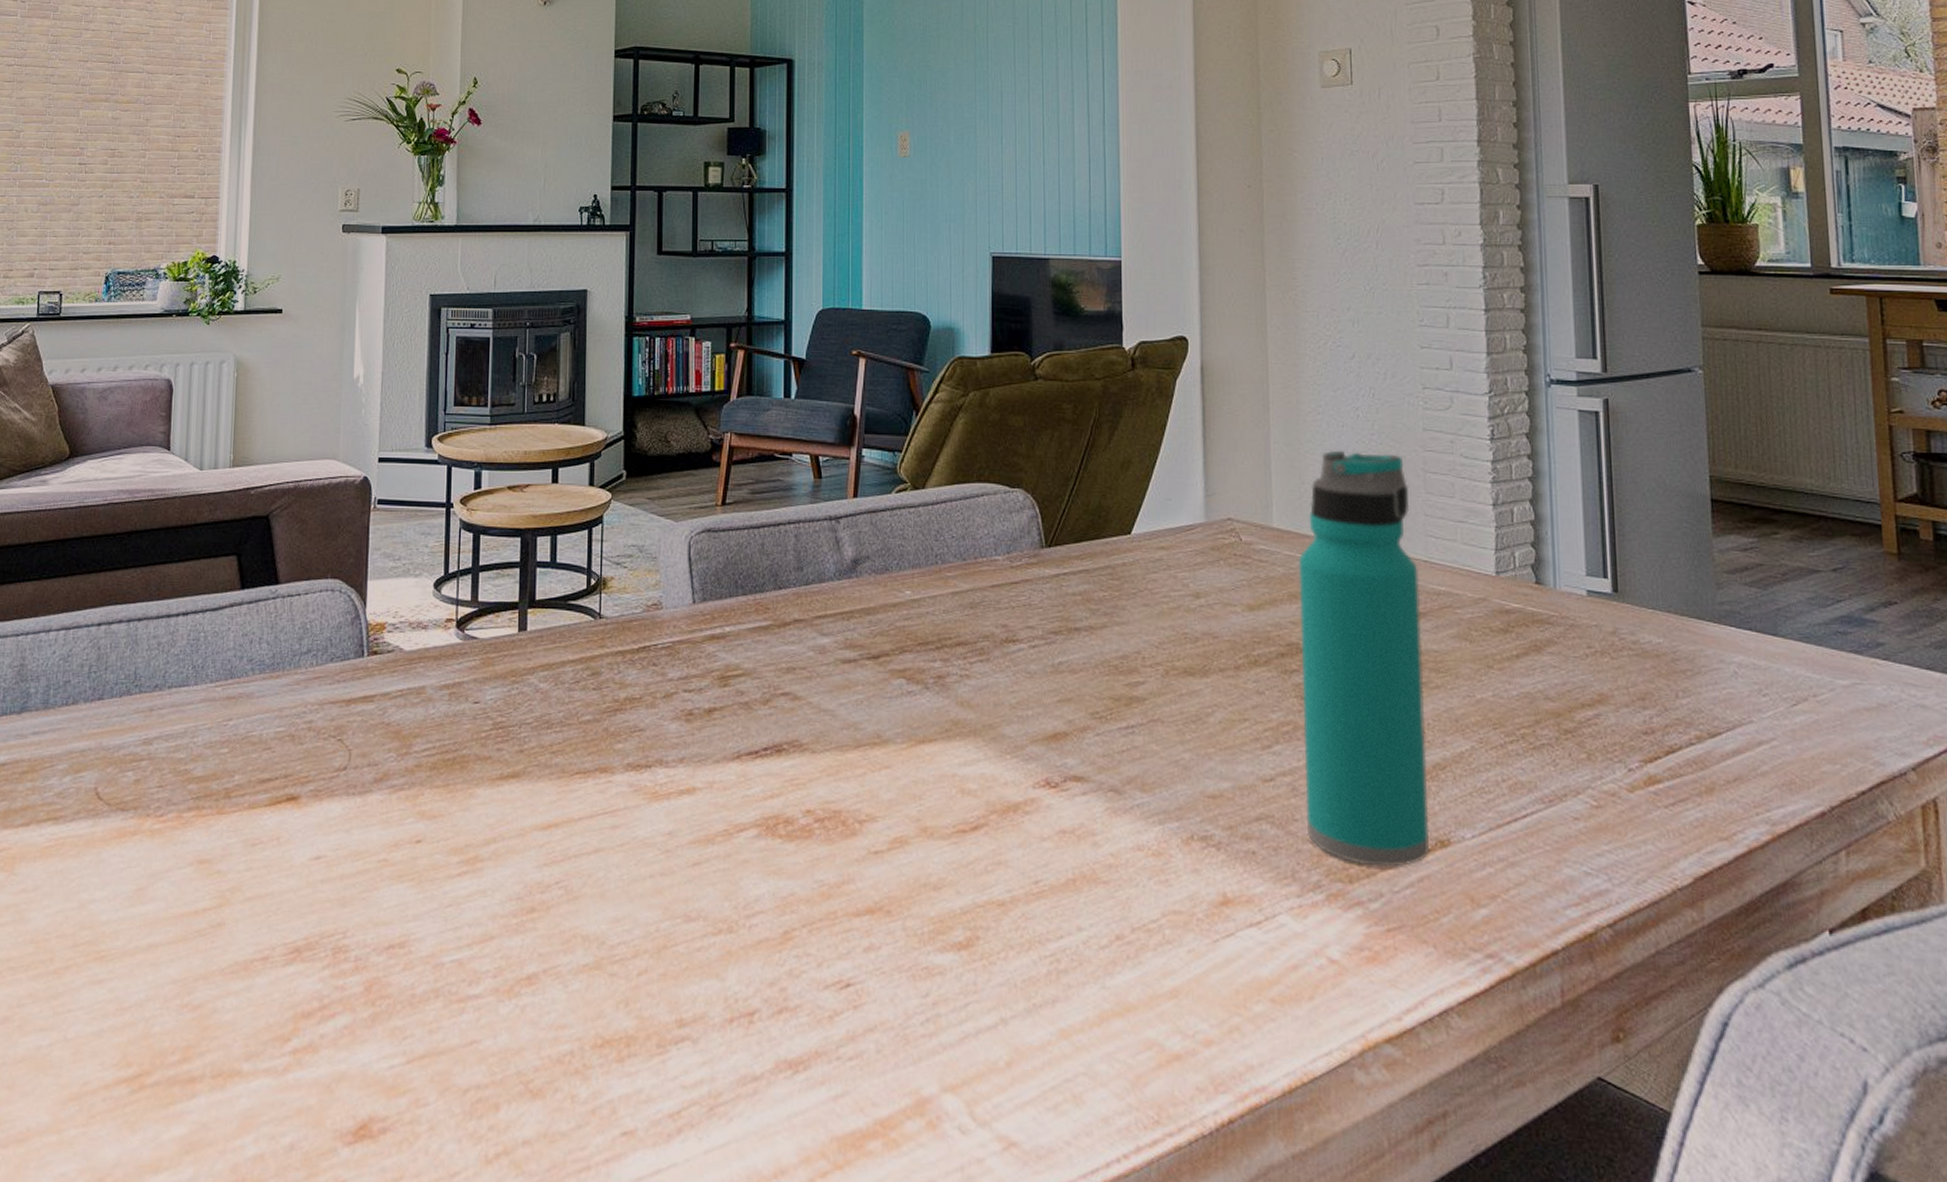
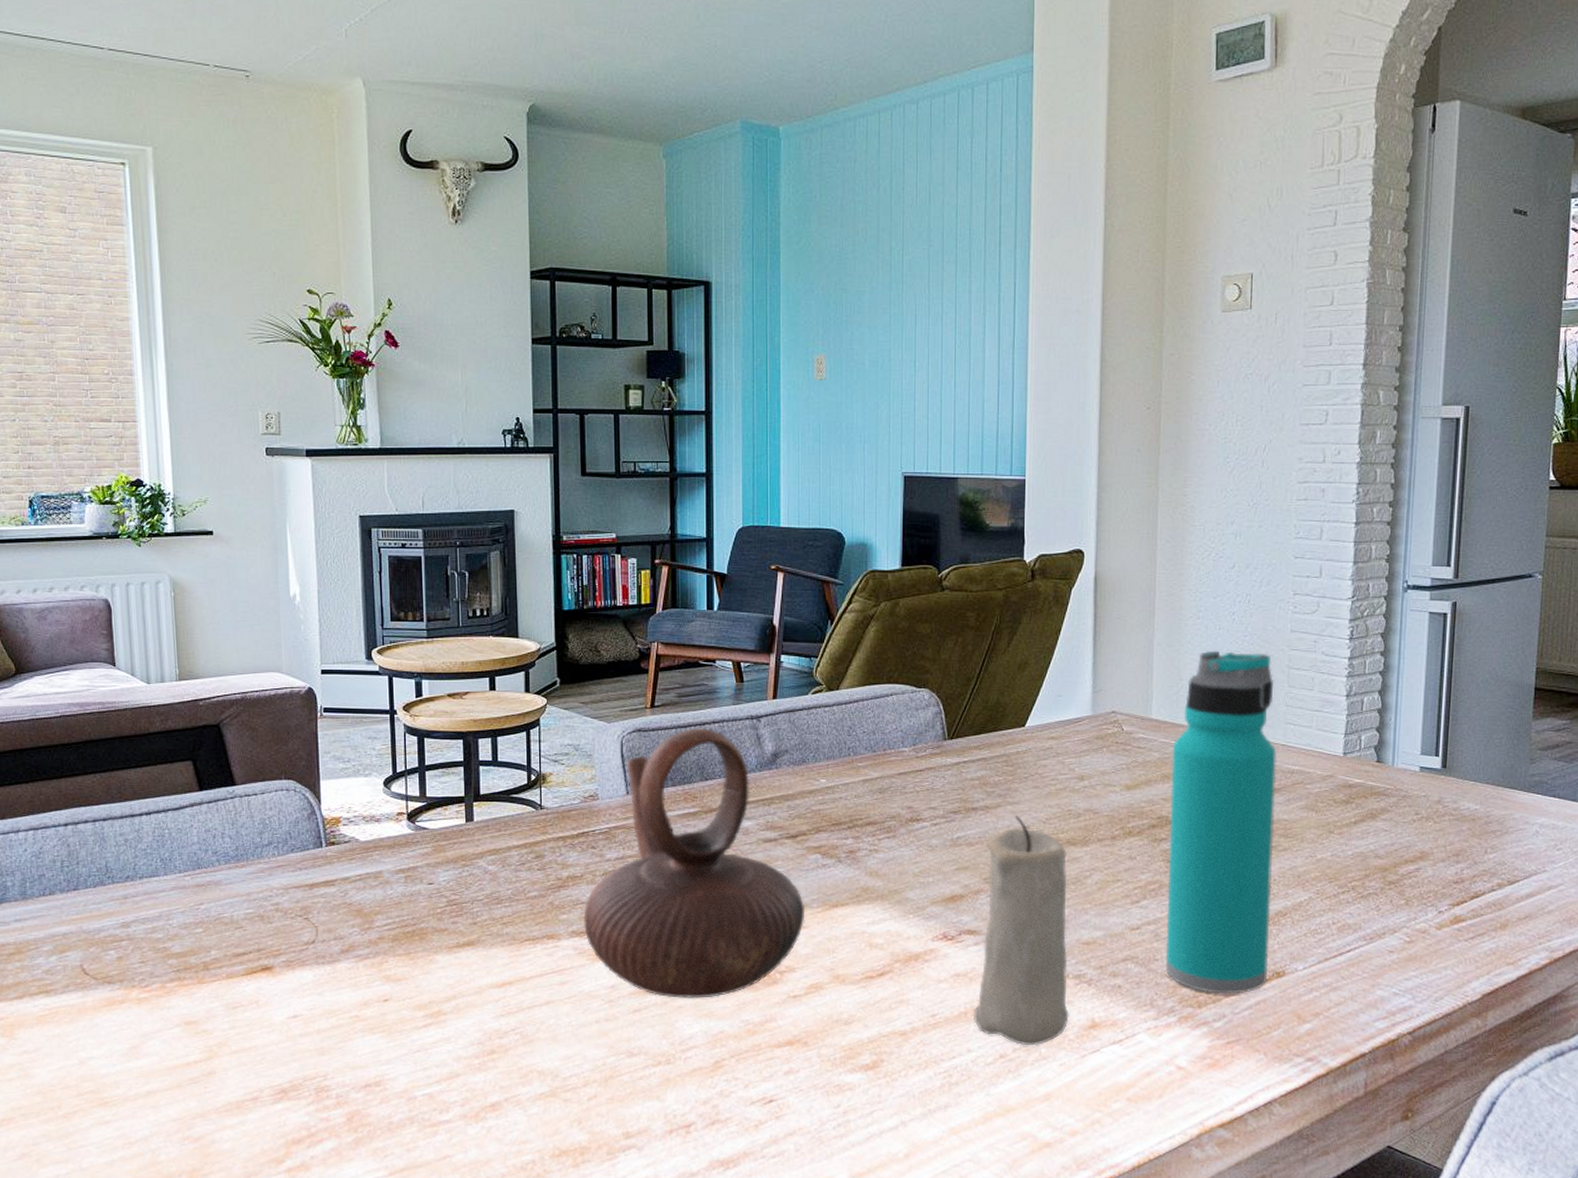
teapot: none [641,529,888,851] -> present [583,728,805,998]
candle: none [1082,638,1196,925] -> present [973,816,1069,1045]

